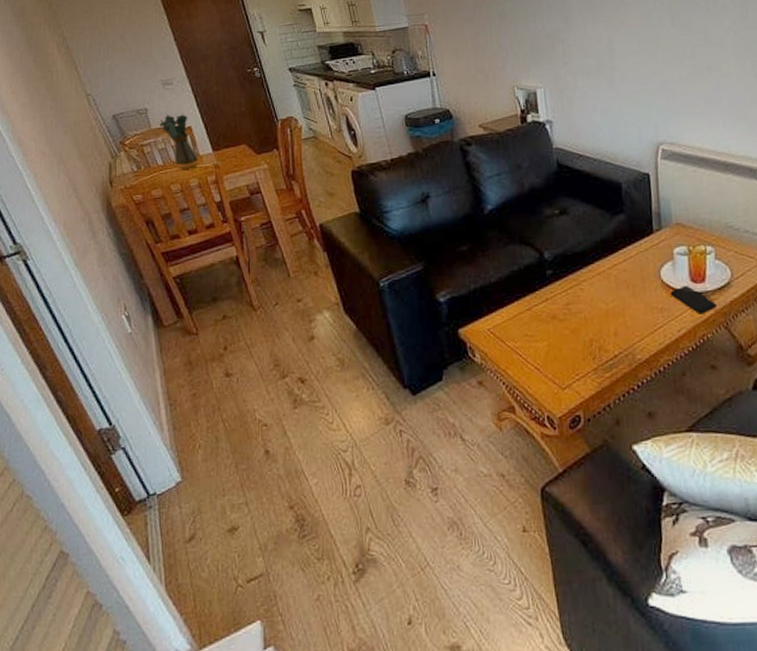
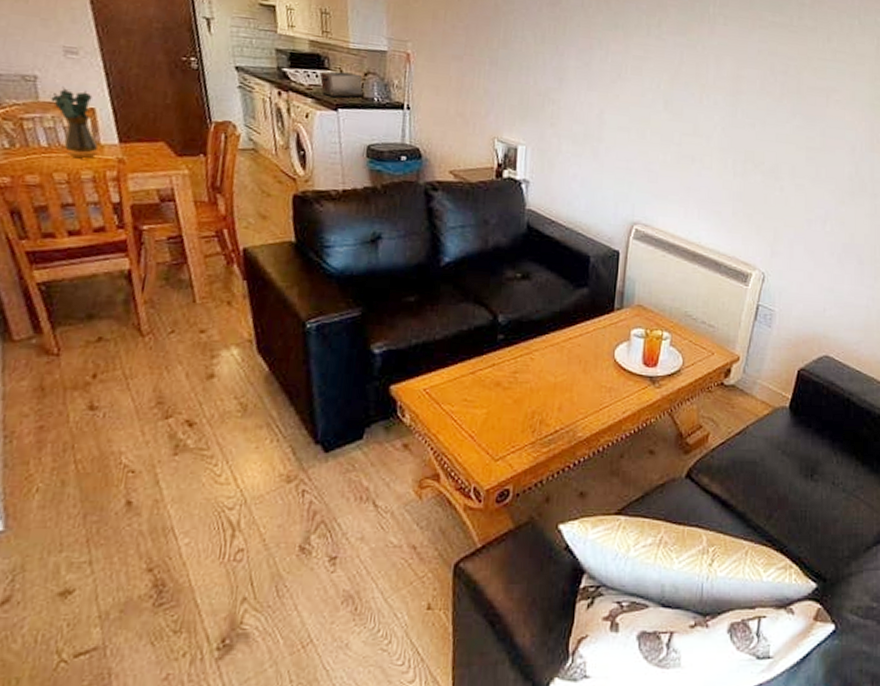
toaster: none [355,52,394,79] -> present [319,71,363,99]
mobile phone: present [670,285,717,315] -> none [621,367,664,399]

